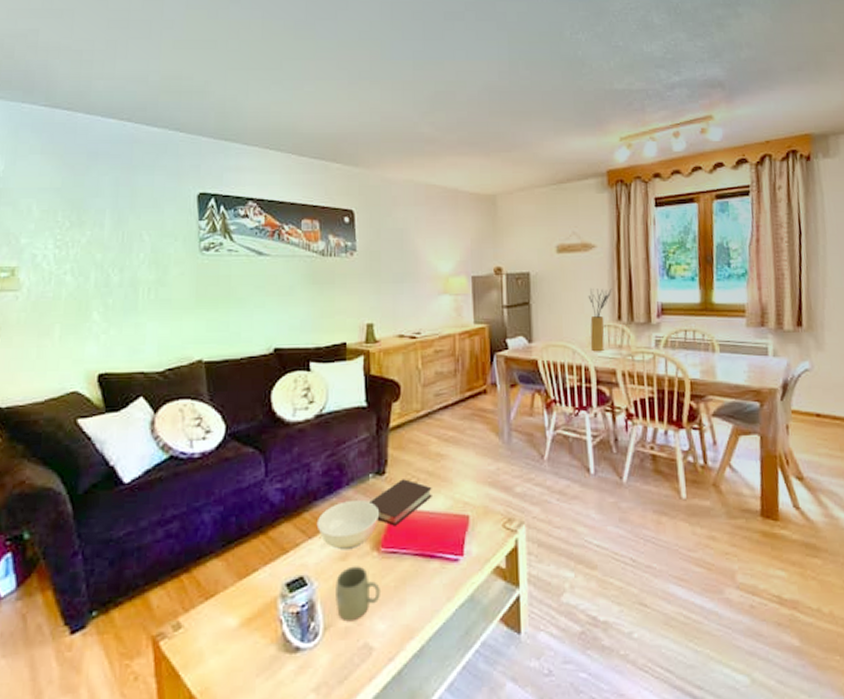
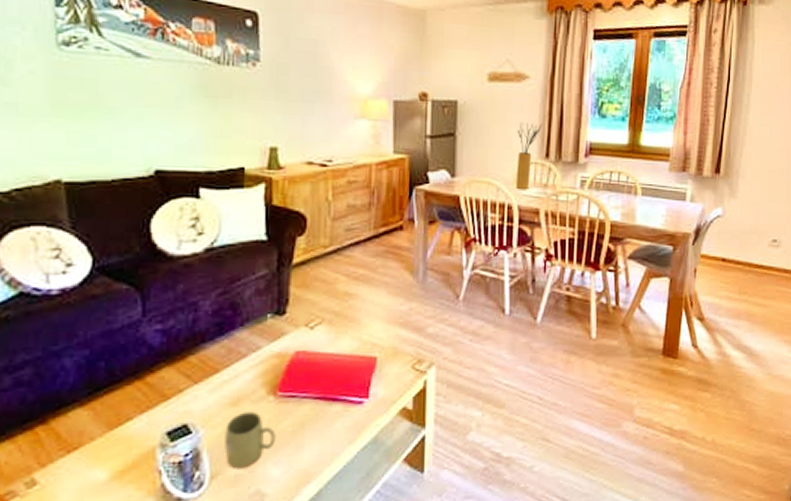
bowl: present [316,499,380,549] -> none [204,341,278,394]
book: present [369,479,432,526] -> none [267,319,338,369]

